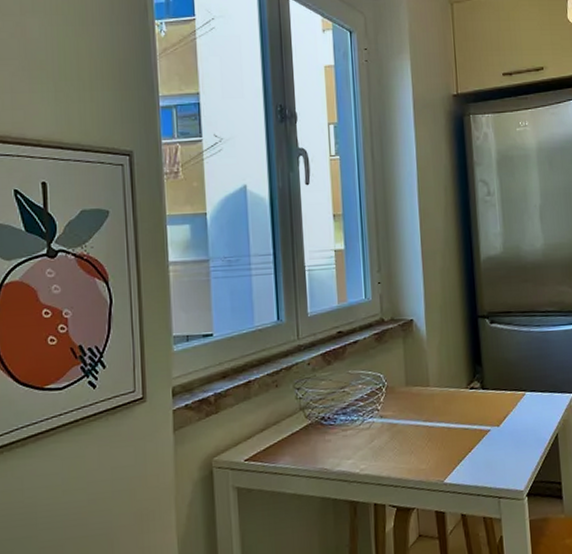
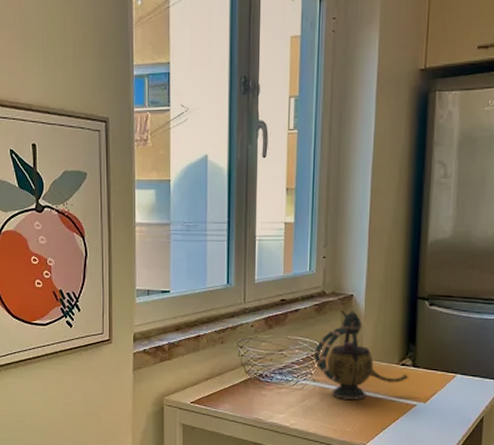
teapot: none [378,336,480,434] -> present [314,311,409,400]

